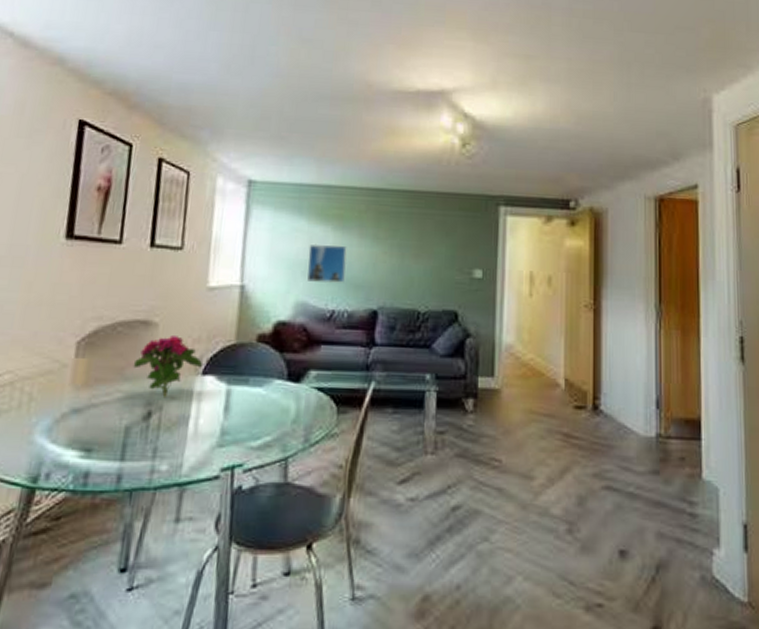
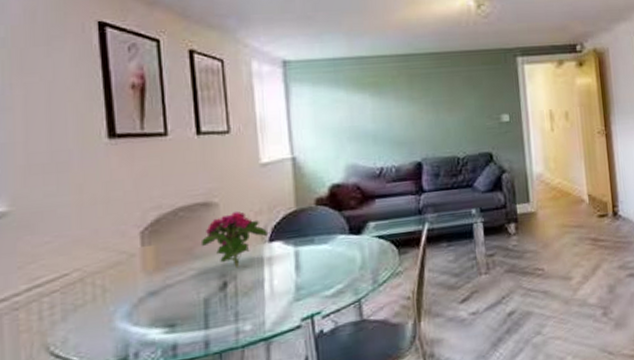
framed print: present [307,243,347,283] -> none [350,110,388,145]

